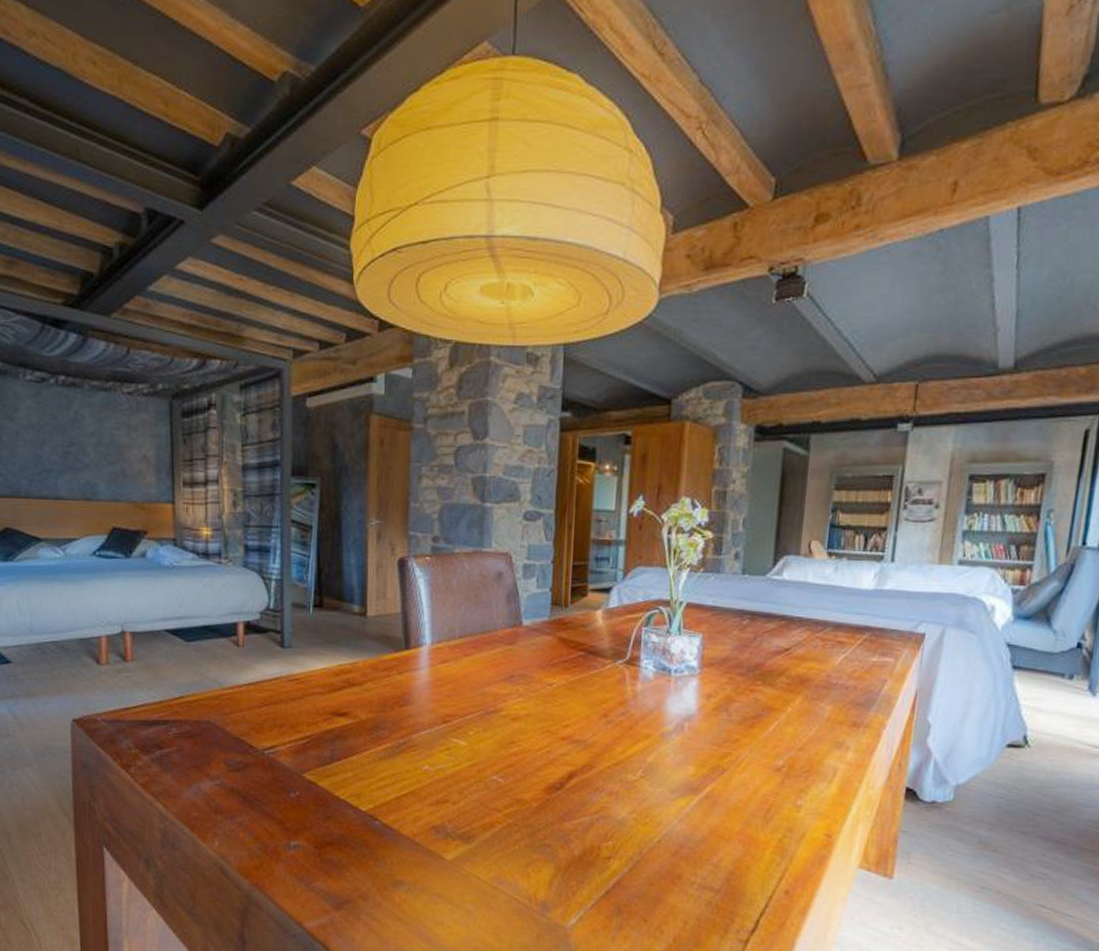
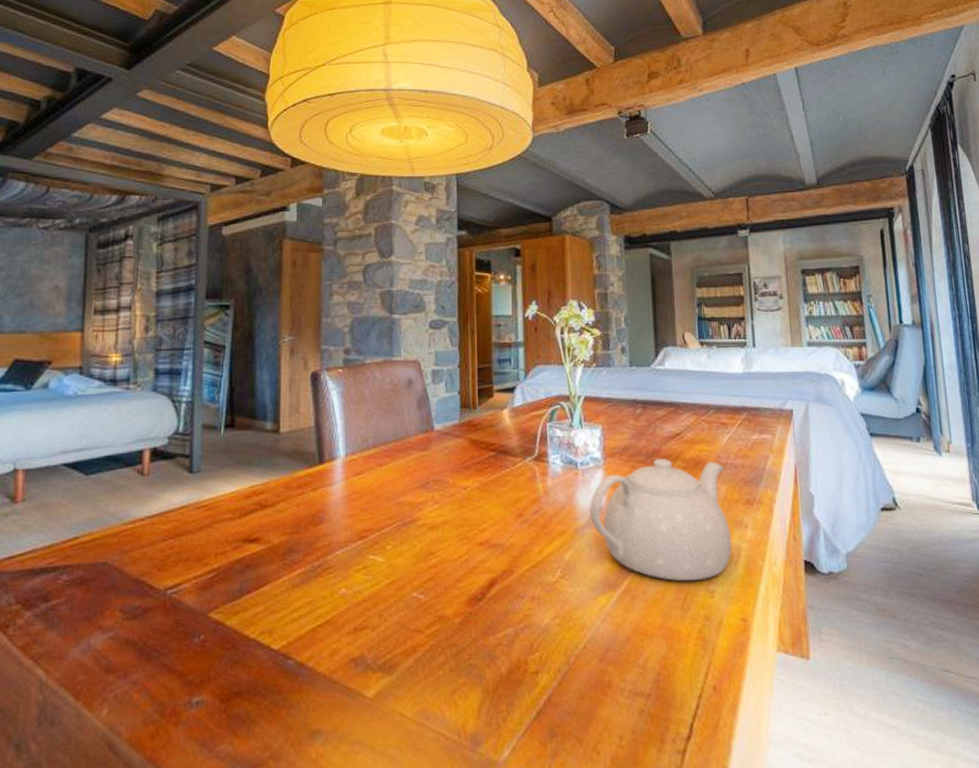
teapot: none [678,673,833,795] -> present [589,459,732,582]

